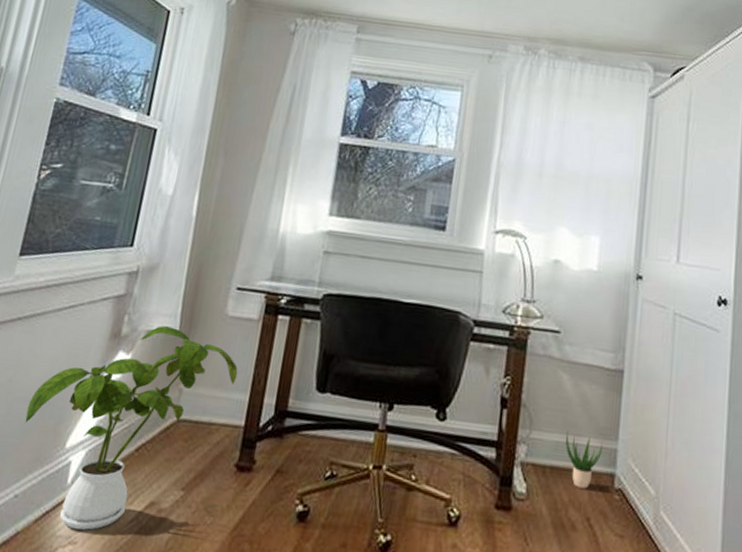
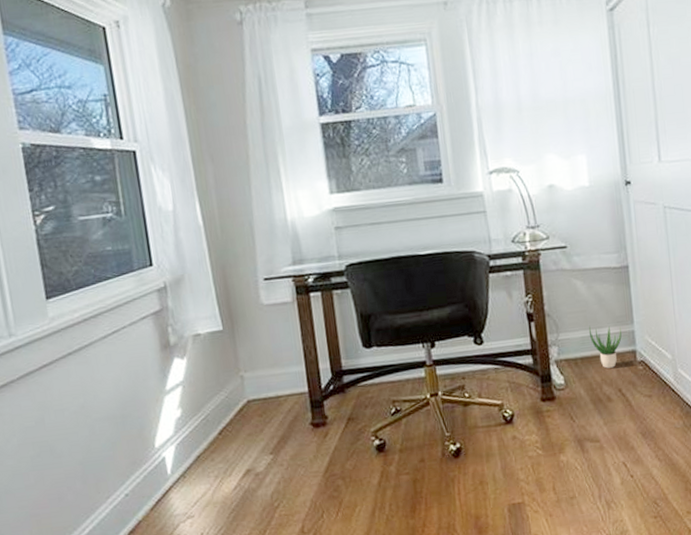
house plant: present [24,326,238,530] -> none [107,326,289,507]

